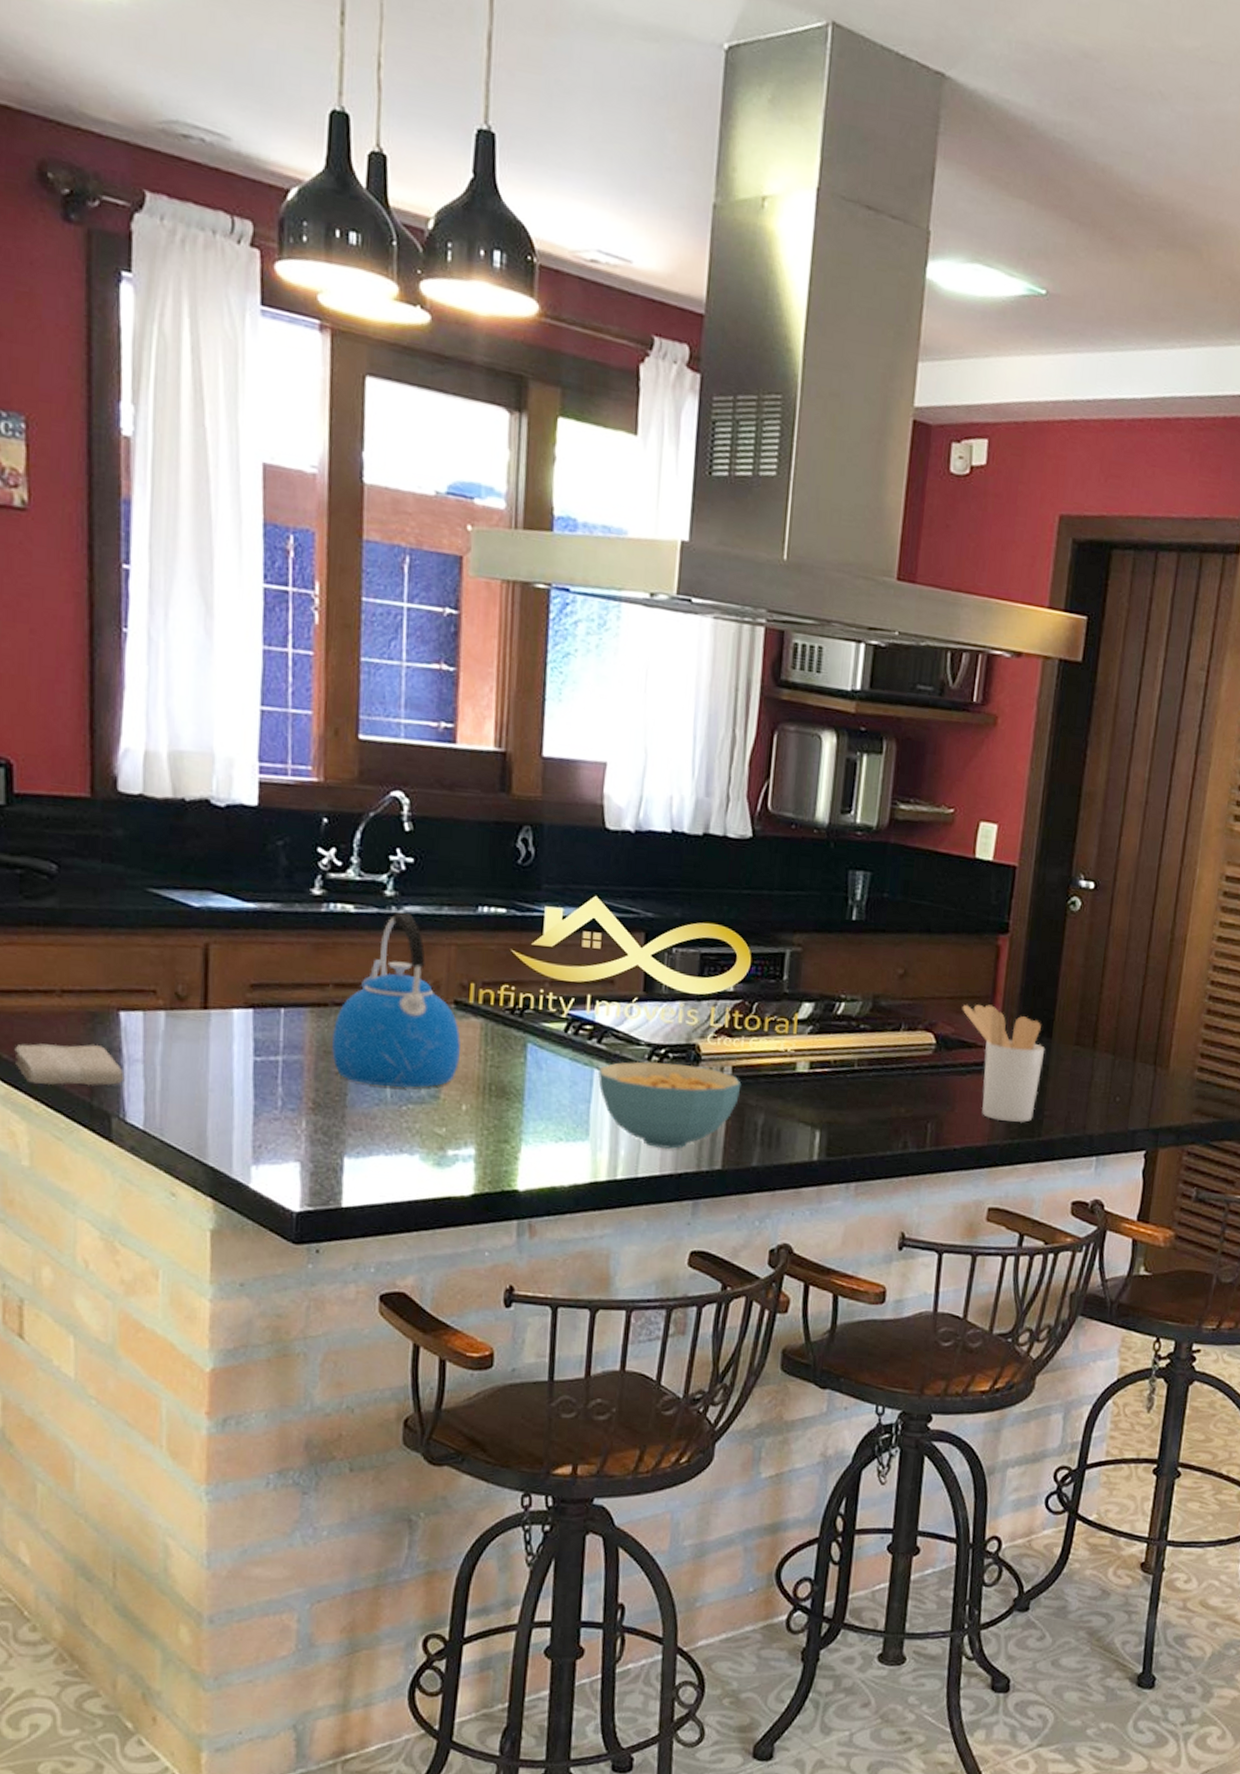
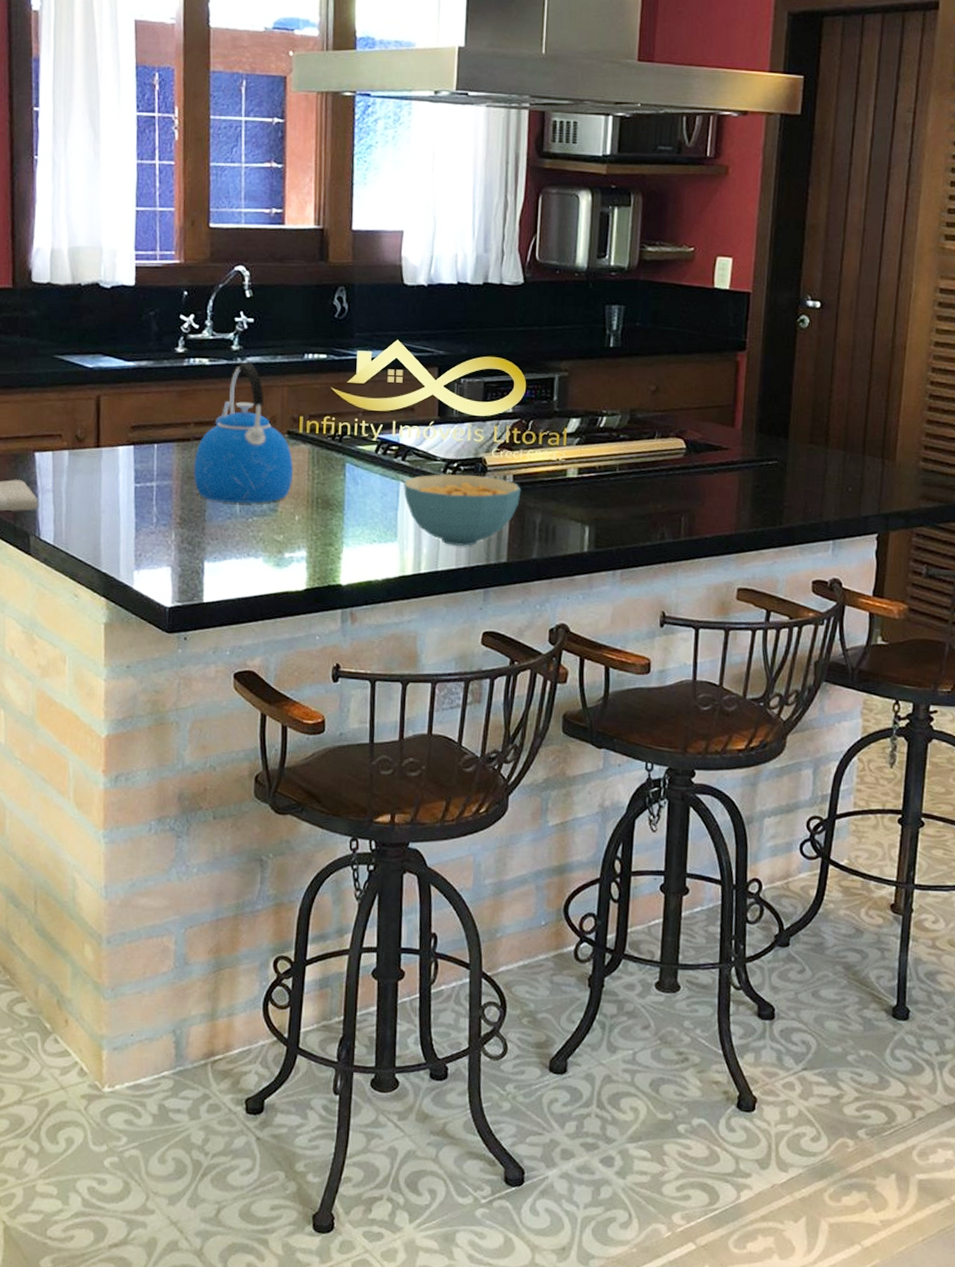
utensil holder: present [962,1004,1046,1122] -> none [707,412,783,513]

